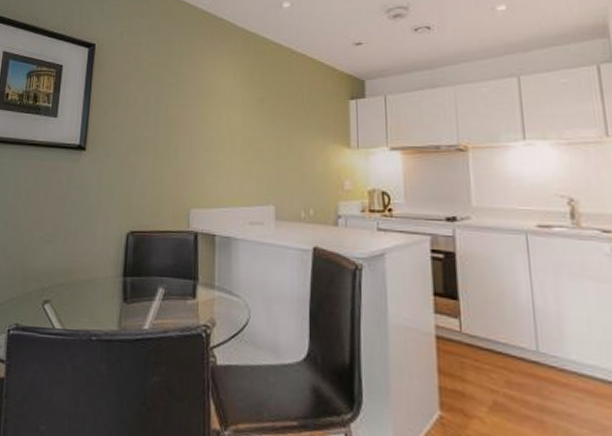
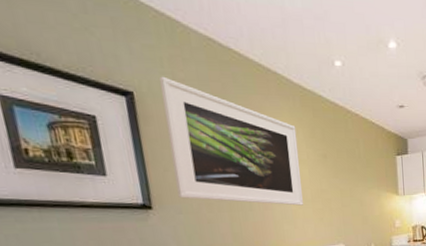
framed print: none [110,29,234,155] -> present [160,76,303,206]

